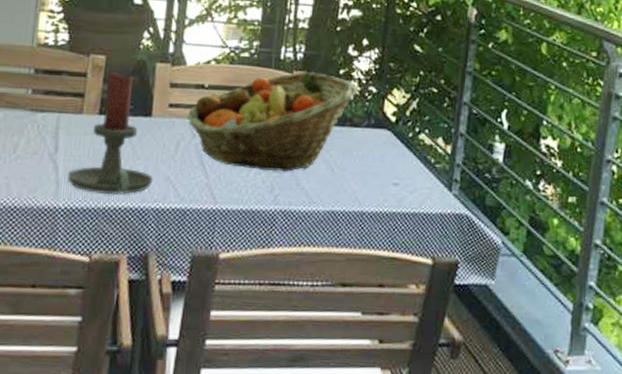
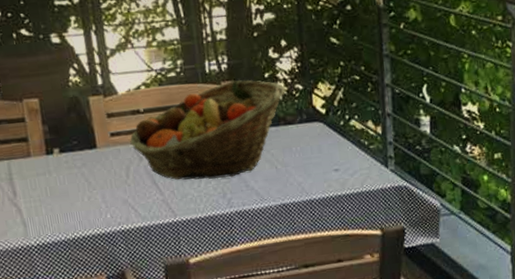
candle holder: present [67,71,153,195] -> none [31,111,113,227]

